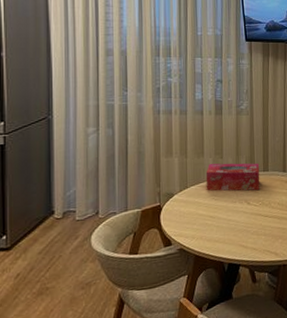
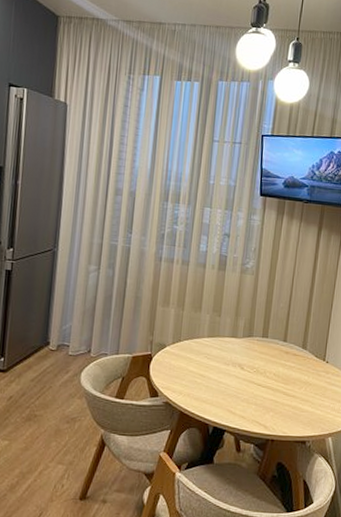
tissue box: present [205,163,260,191] -> none [199,319,259,357]

